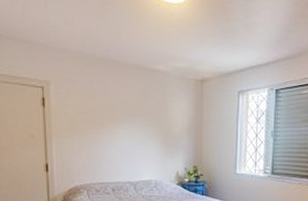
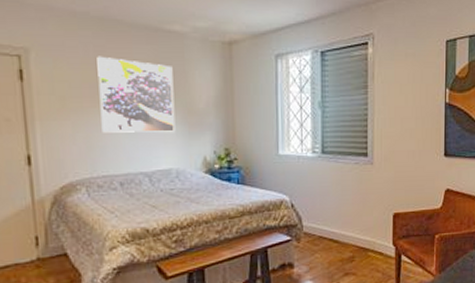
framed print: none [99,89,156,151] -> present [97,56,176,133]

